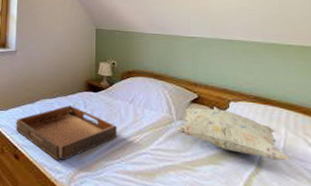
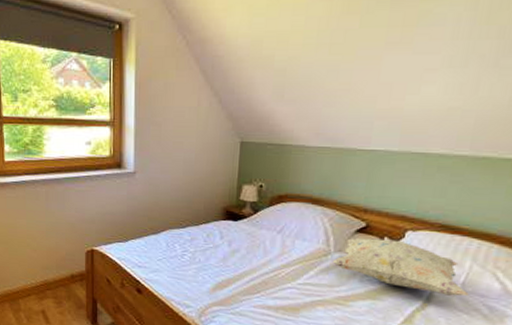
serving tray: present [15,105,117,161] -> none [137,235,259,295]

